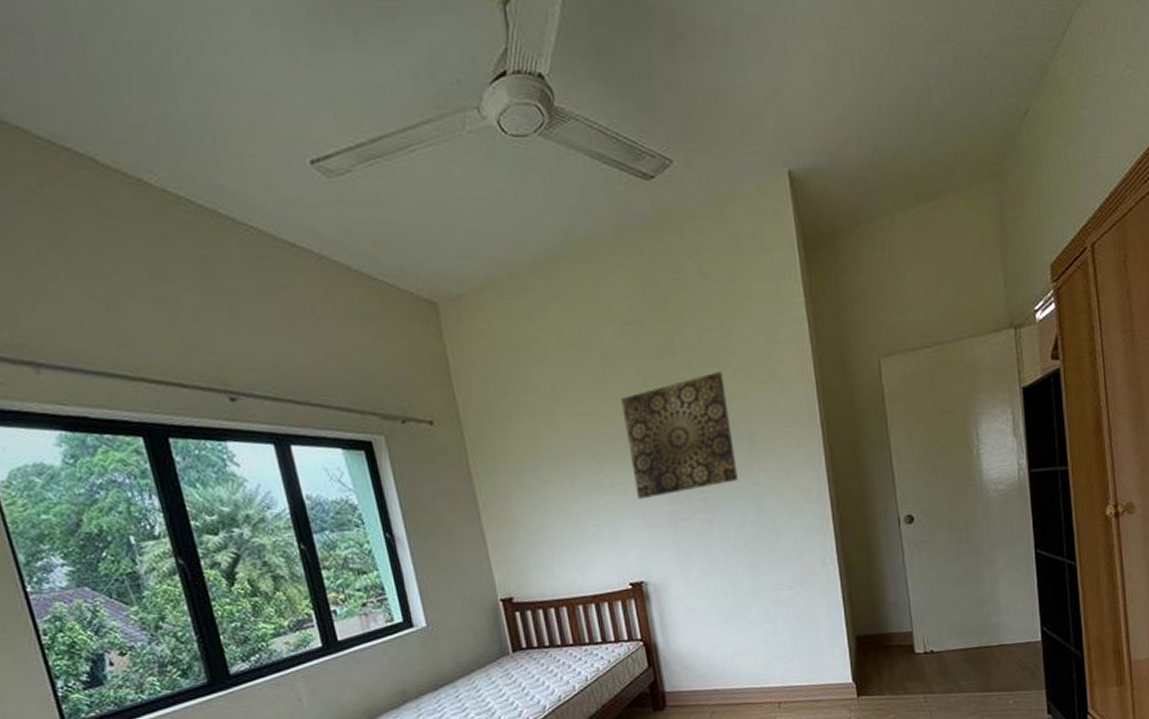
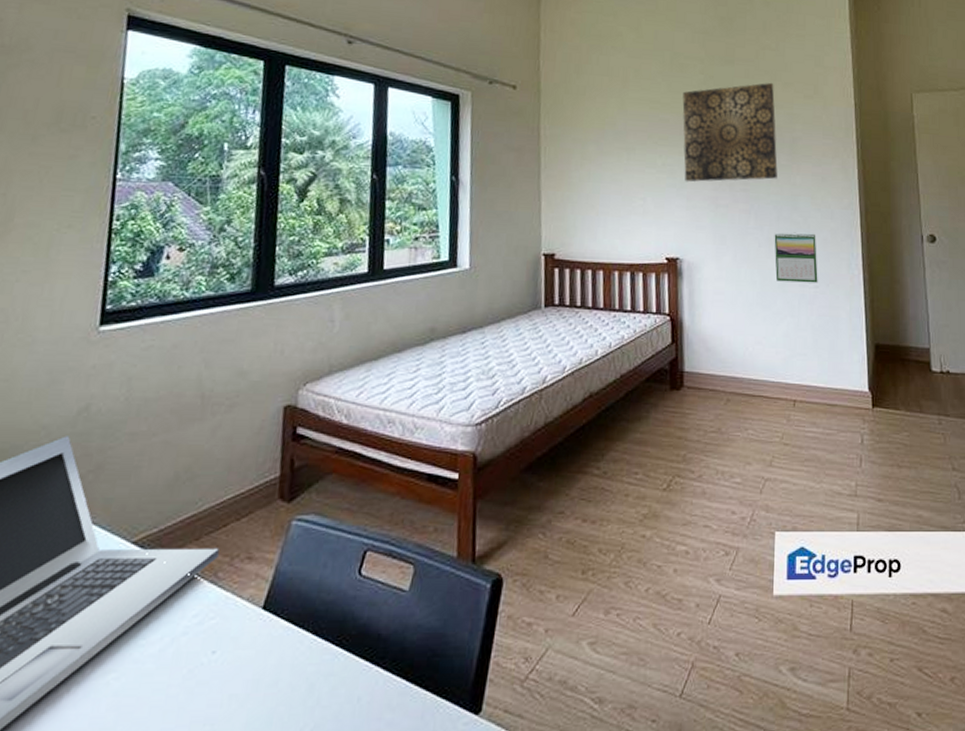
calendar: none [741,533,792,589] -> present [774,232,818,283]

